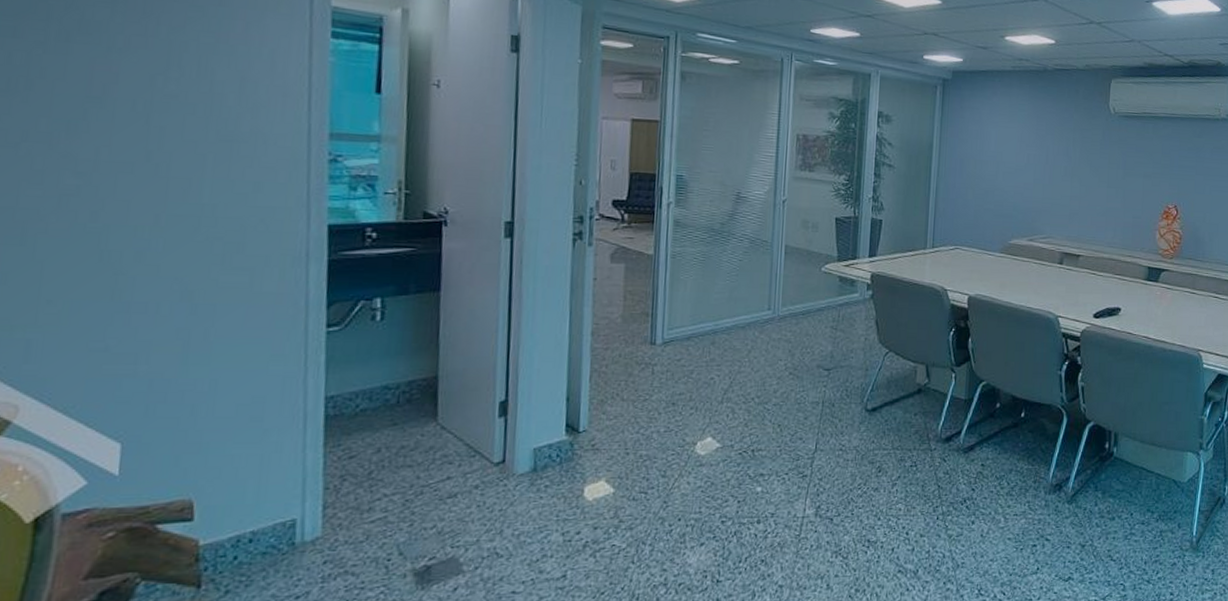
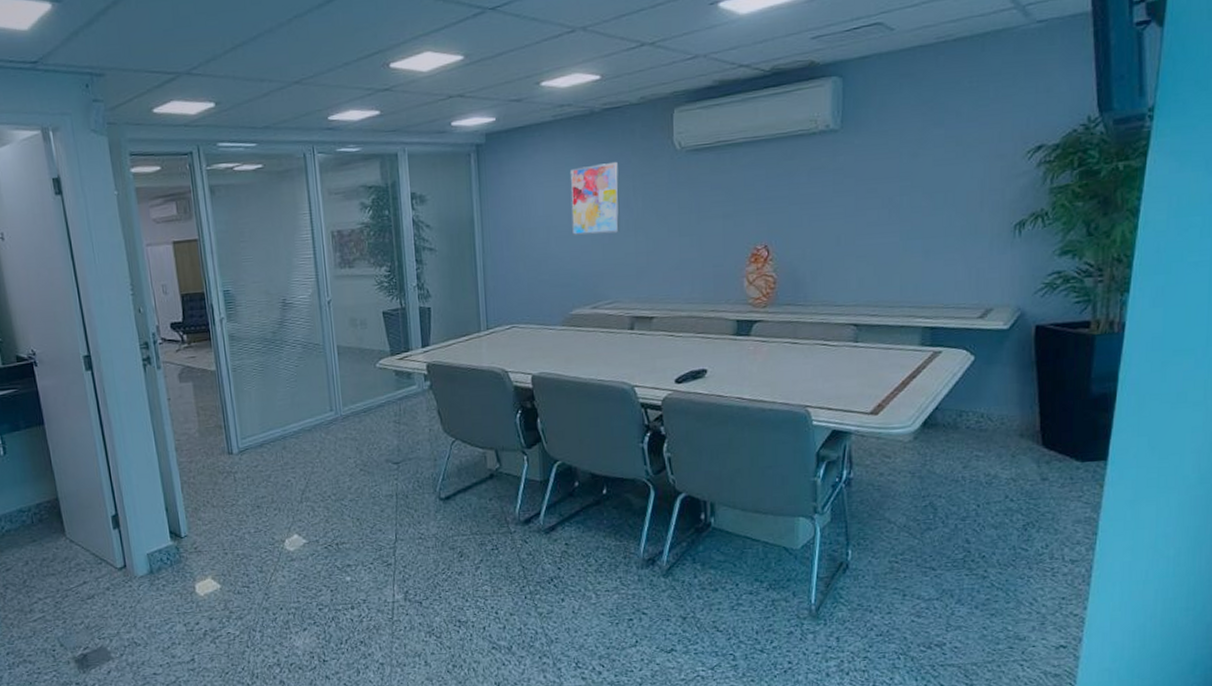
wall art: none [1018,114,1064,176] -> present [570,161,621,236]

